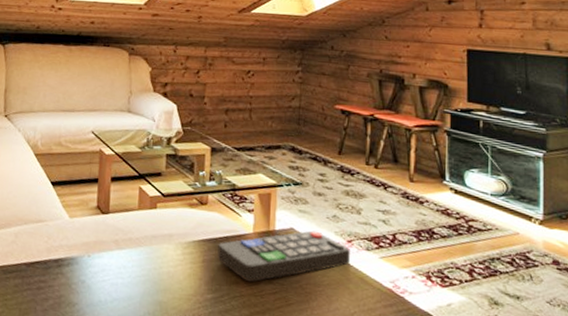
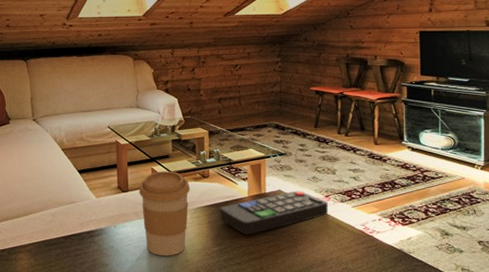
coffee cup: none [121,191,184,300] -> present [139,171,190,256]

